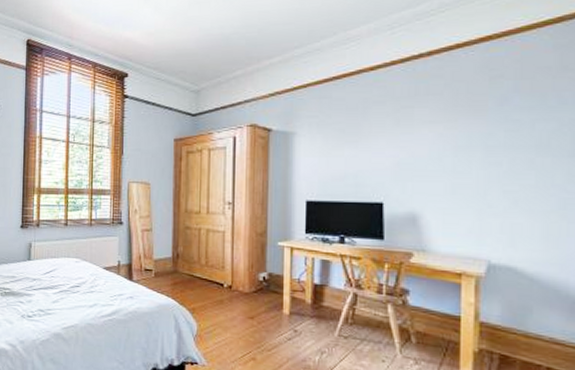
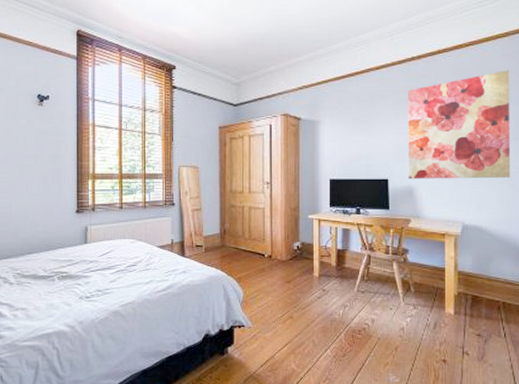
wall art: none [411,66,564,206] -> present [408,70,511,179]

